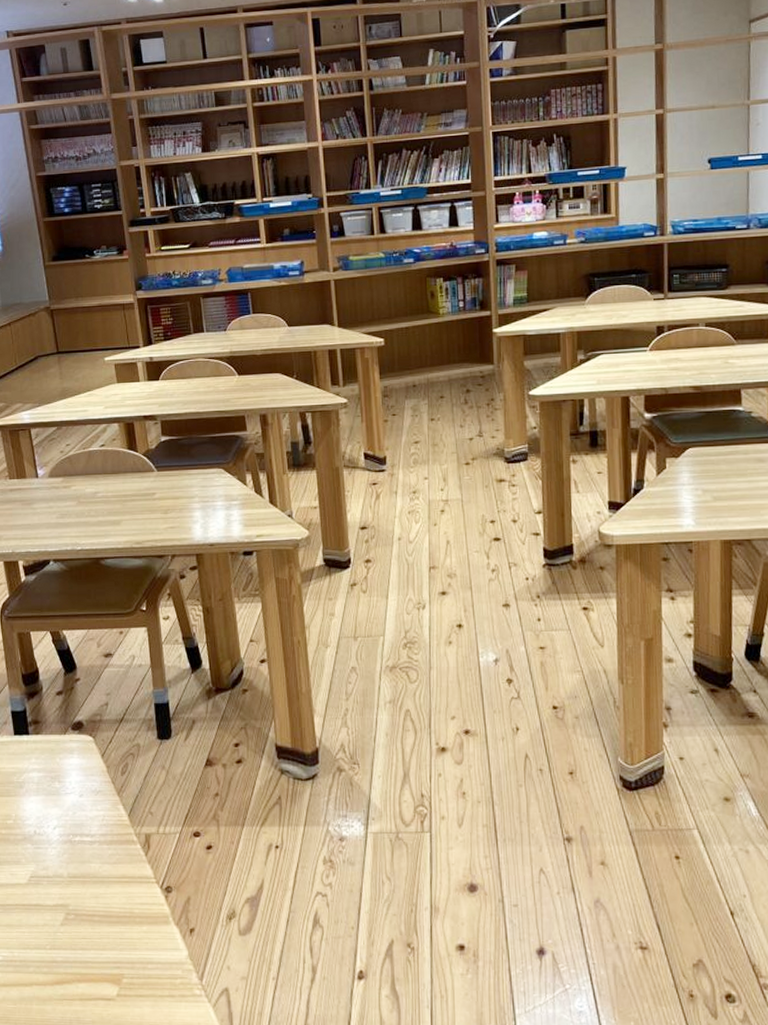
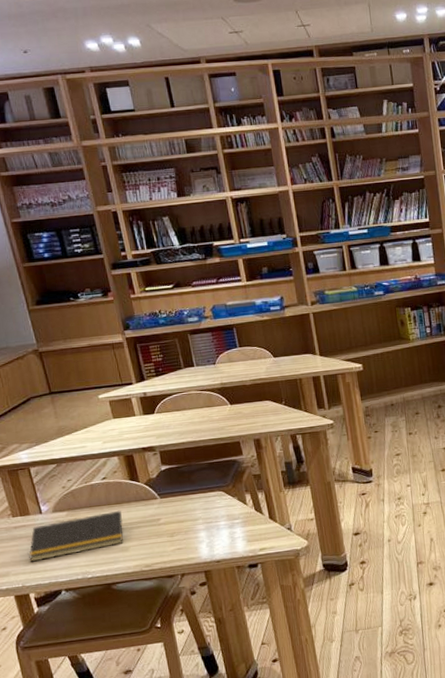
notepad: none [21,481,117,528] -> present [29,511,124,562]

